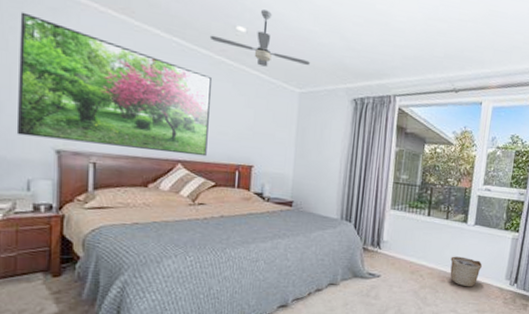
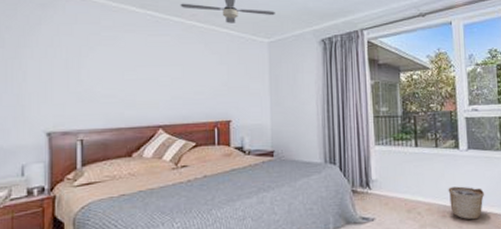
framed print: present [16,12,211,157] -> none [11,12,185,124]

